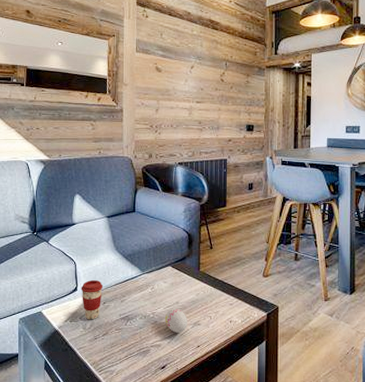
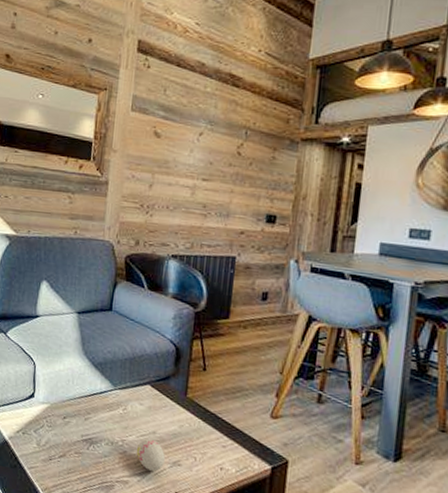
coffee cup: present [81,280,104,320] -> none [38,387,66,436]

